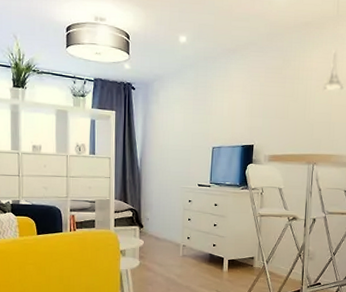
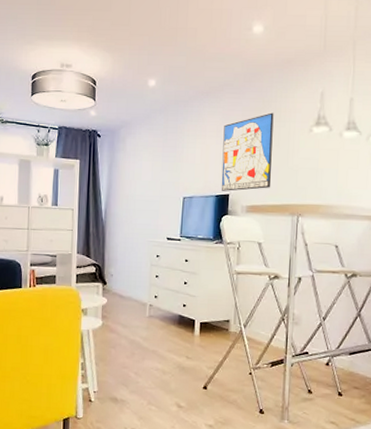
wall art: none [246,70,293,142] -> present [221,112,274,191]

